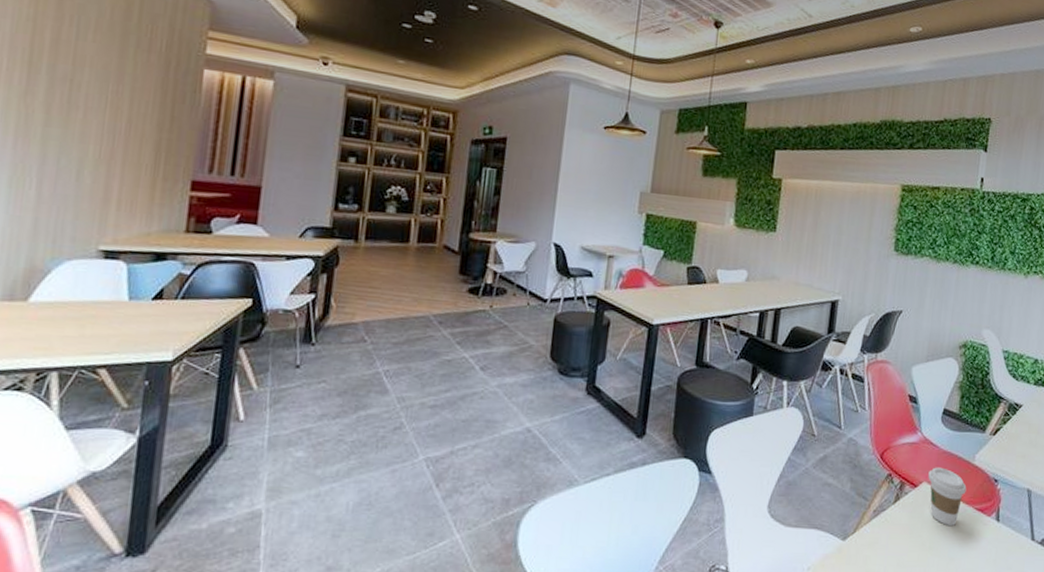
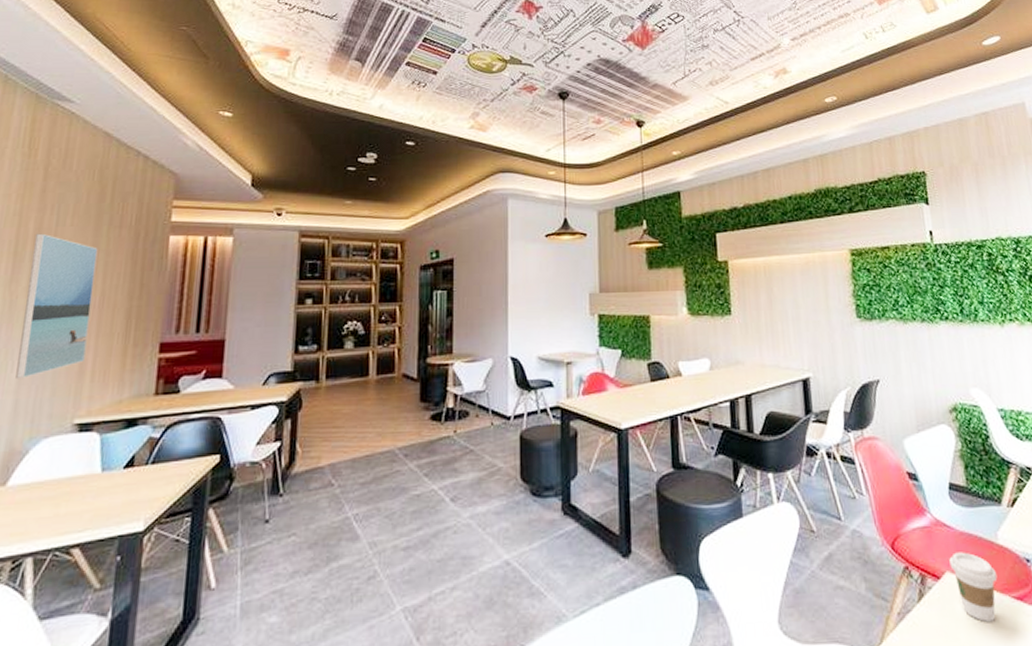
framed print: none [35,44,124,198] -> present [16,233,98,380]

